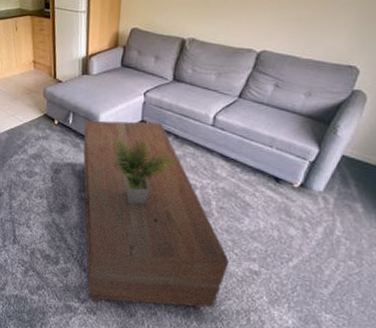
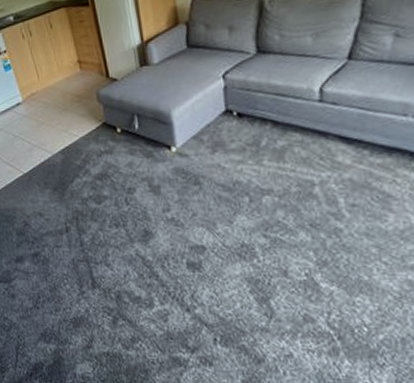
coffee table: present [83,120,229,310] -> none [153,109,378,351]

